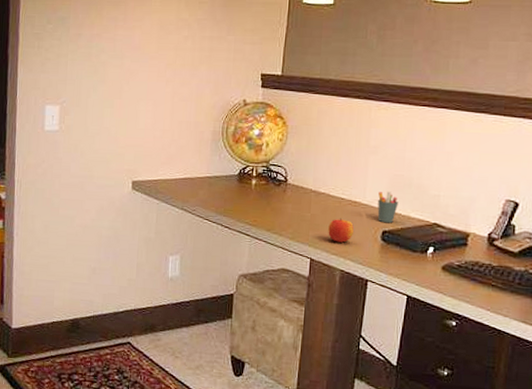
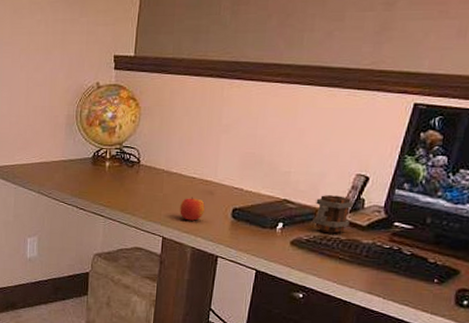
pen holder: present [377,191,399,224] -> none [228,169,249,201]
mug: none [464,220,504,260] -> present [312,195,353,234]

